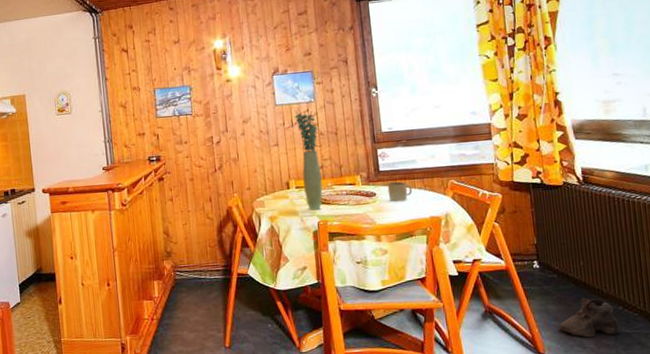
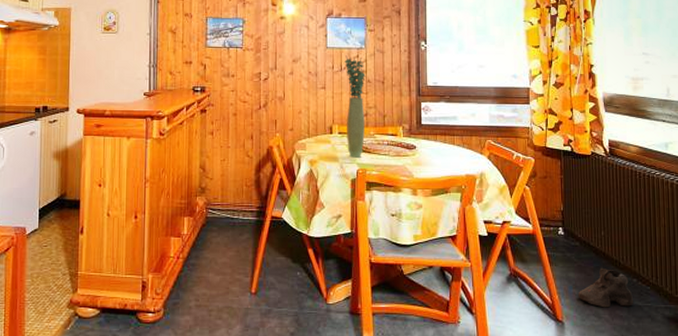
mug: present [387,181,413,202] -> none [428,136,451,157]

